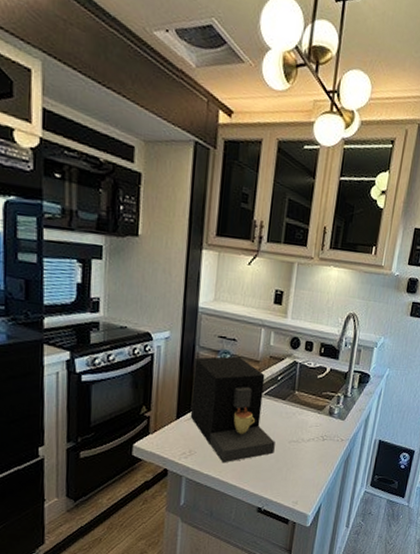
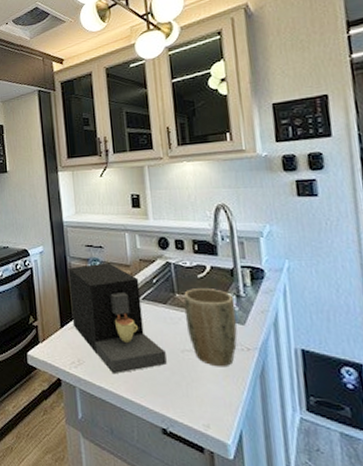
plant pot: none [298,387,342,455] -> present [183,289,238,367]

